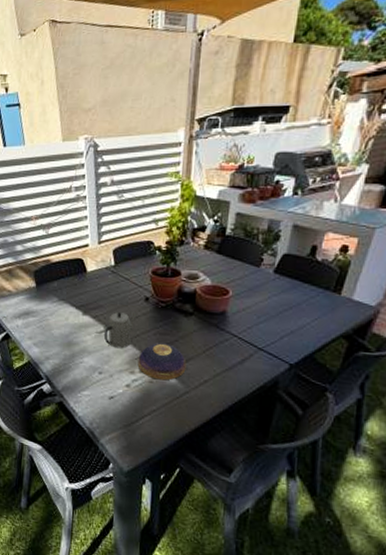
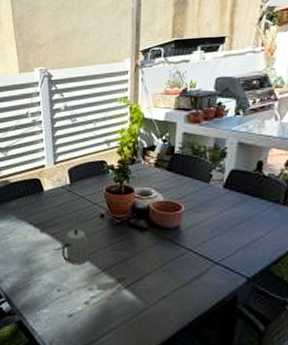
decorative bowl: present [137,343,187,381] -> none [95,259,144,297]

